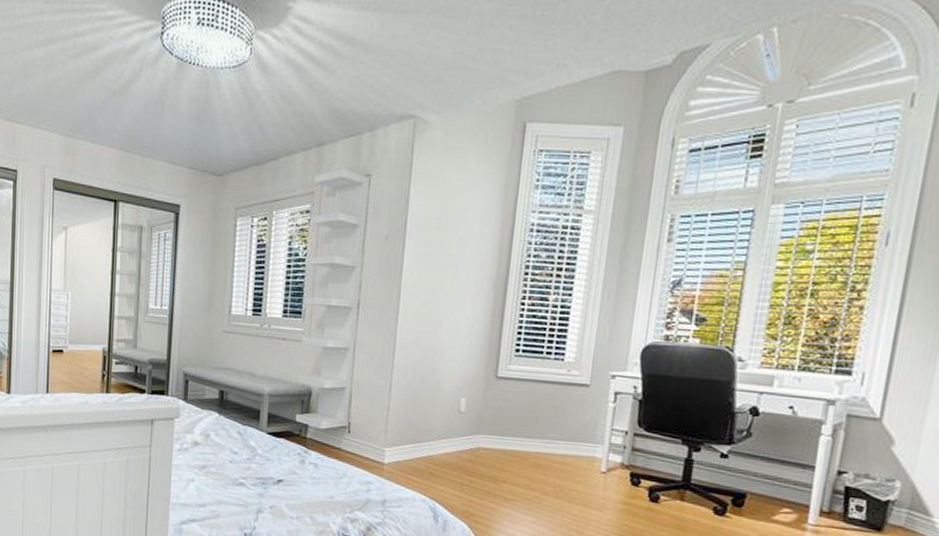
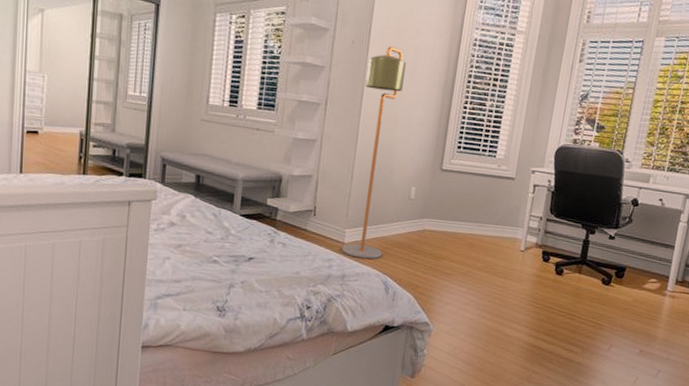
floor lamp: none [381,238,449,483] -> present [342,45,406,260]

